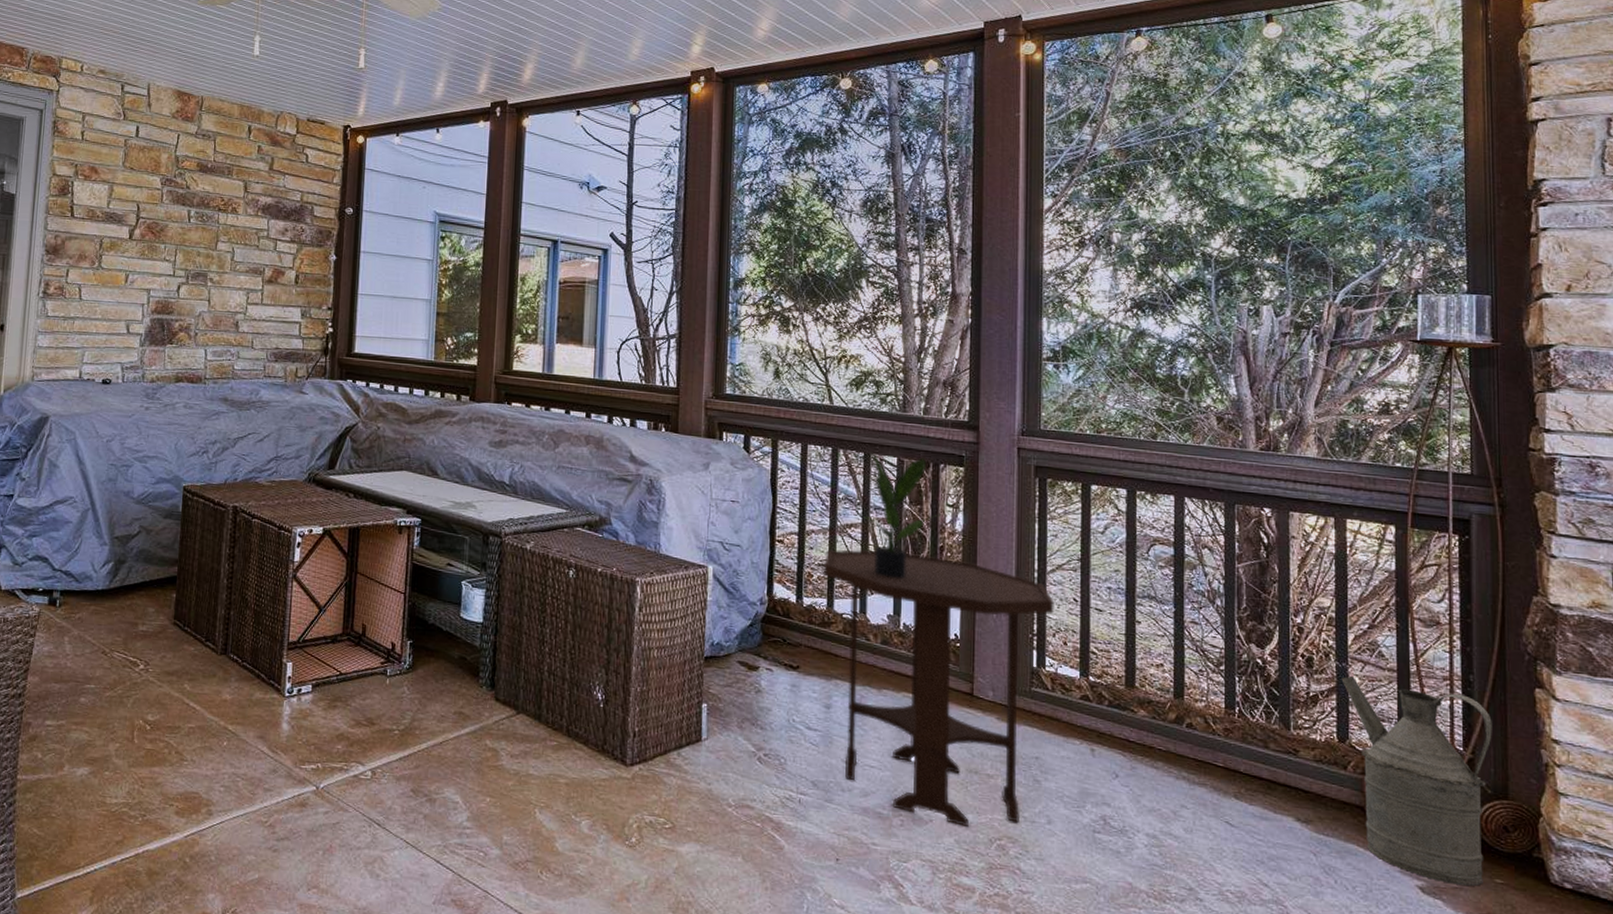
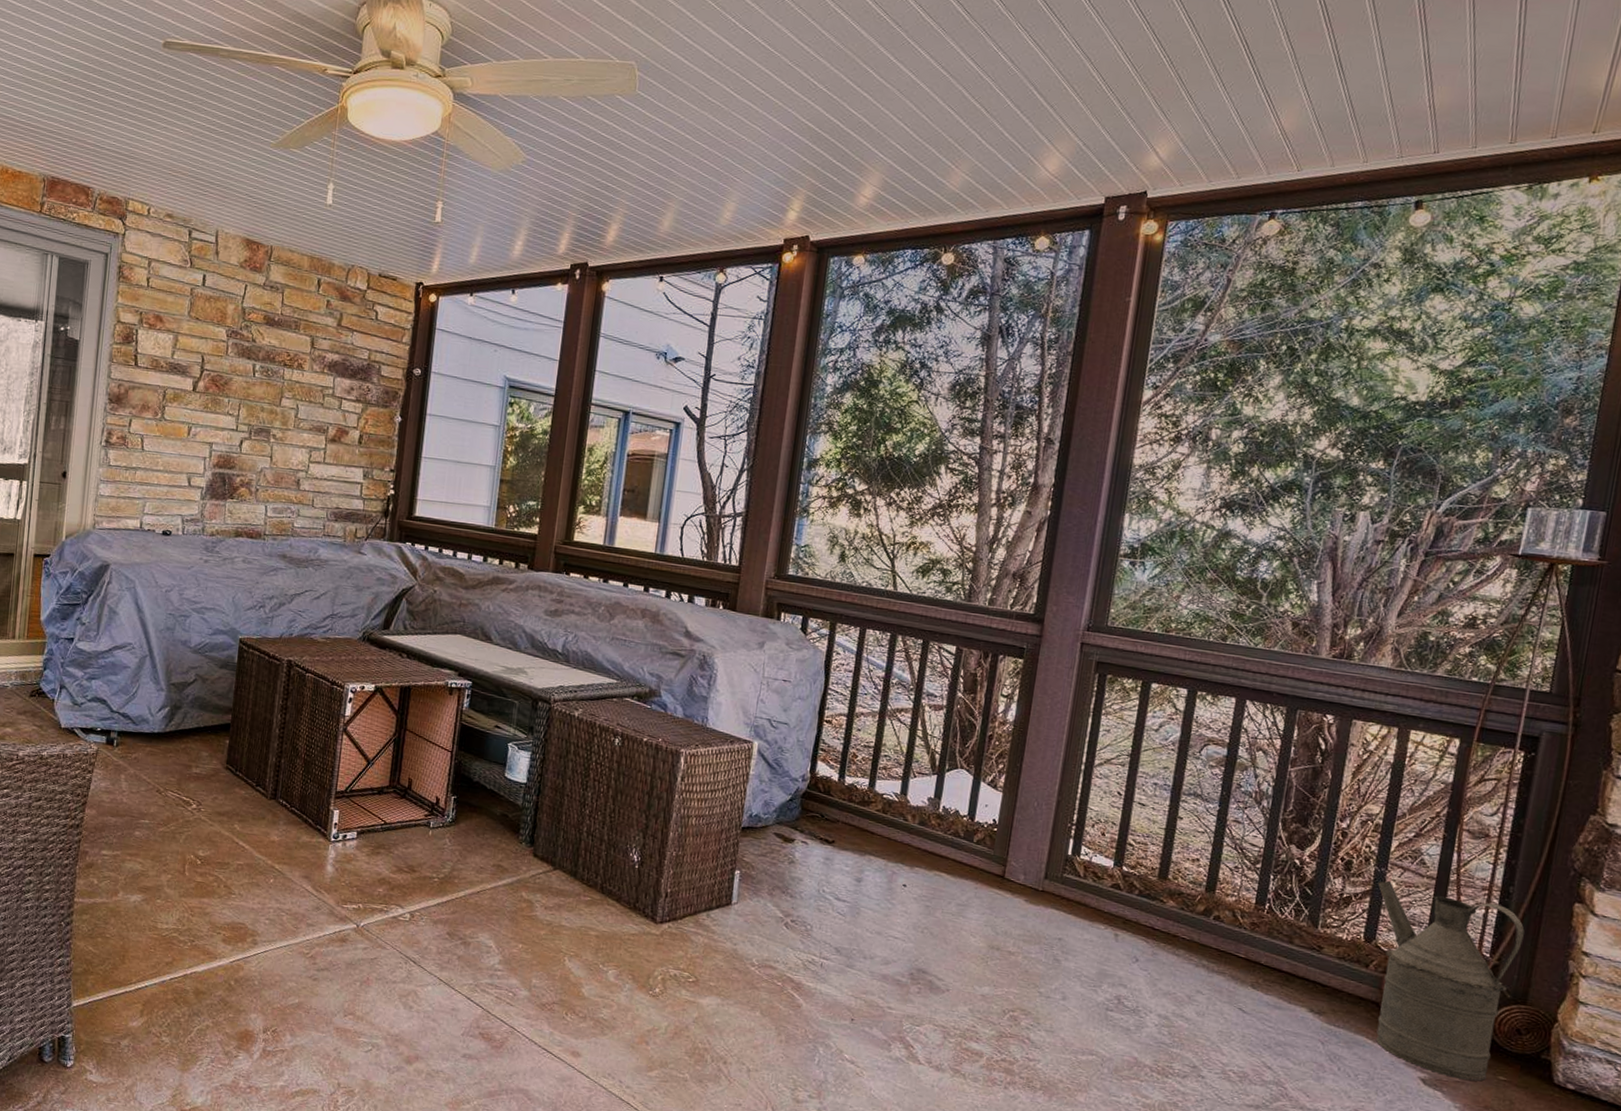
side table: present [824,549,1054,826] -> none [868,732,1098,998]
potted plant: present [864,452,943,578] -> none [915,639,997,764]

